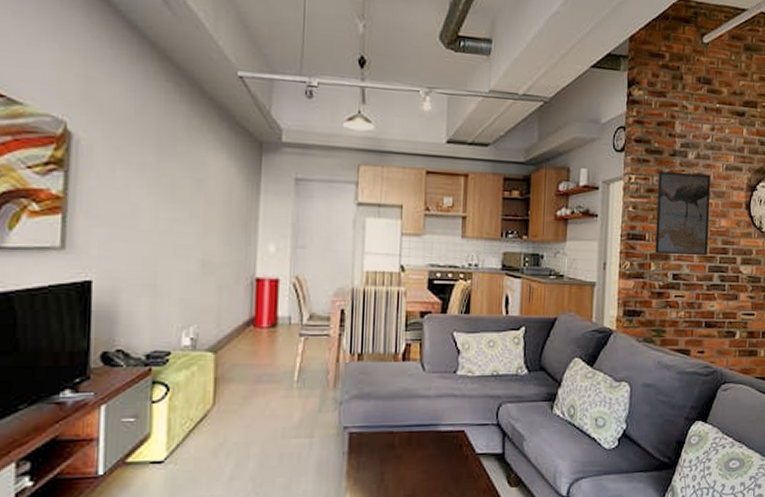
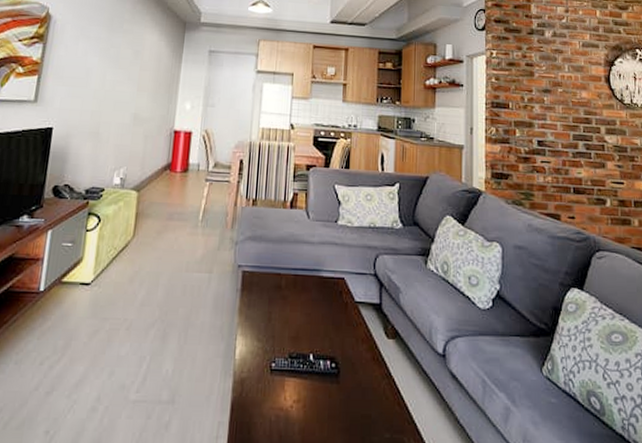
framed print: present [655,171,710,256] -> none [518,47,570,125]

